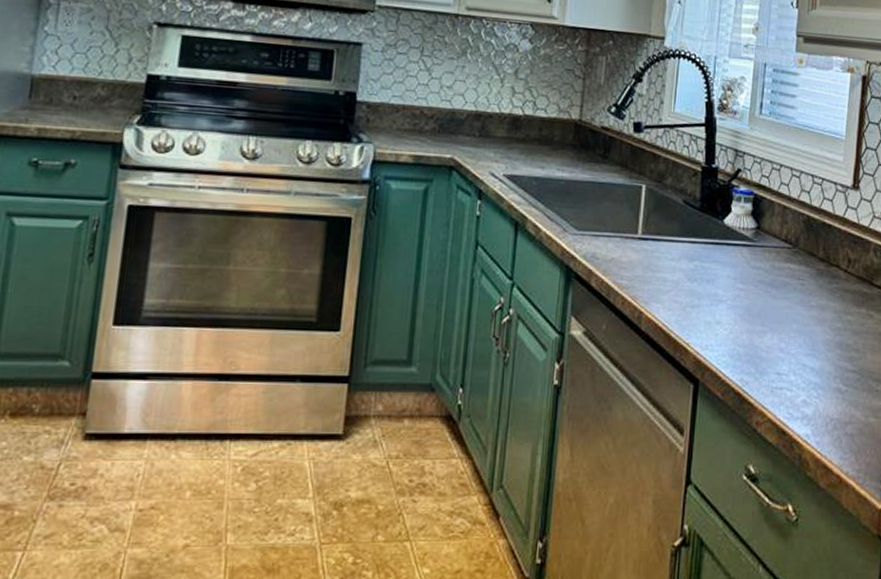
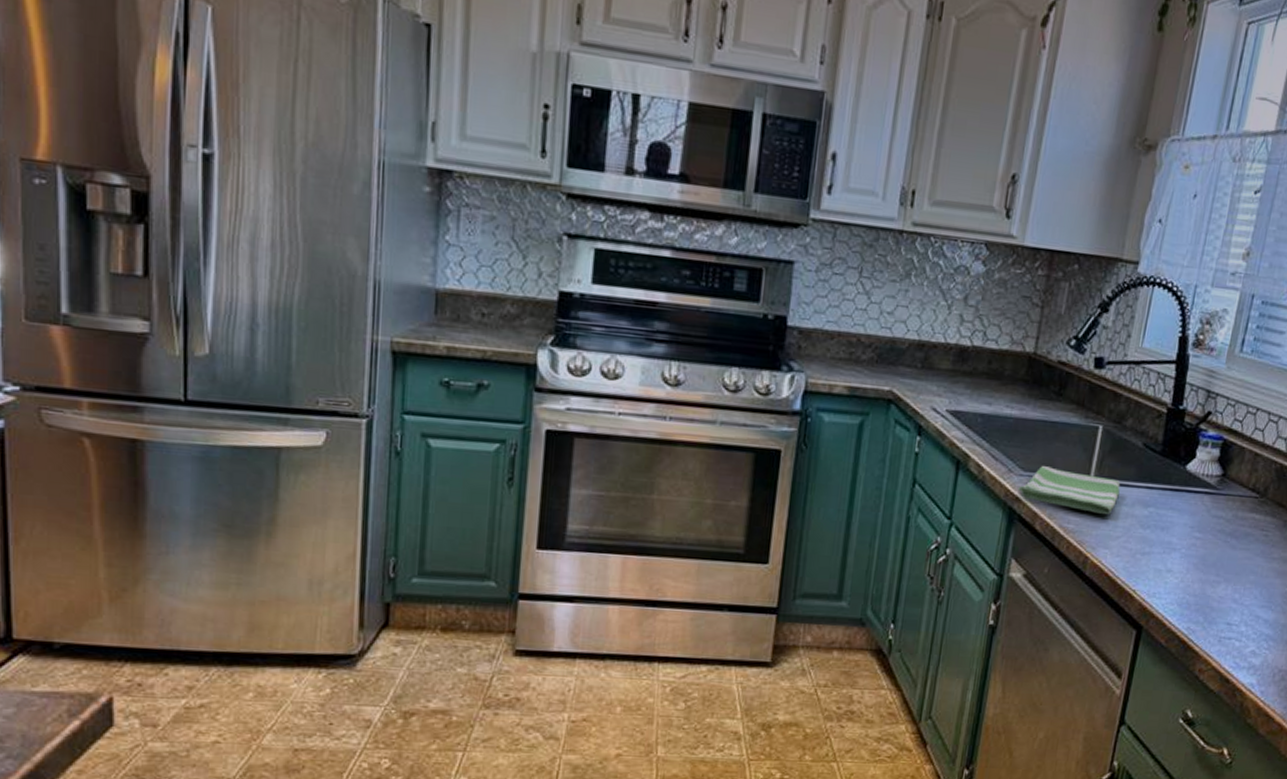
dish towel: none [573,224,666,269] -> present [1018,465,1121,514]

